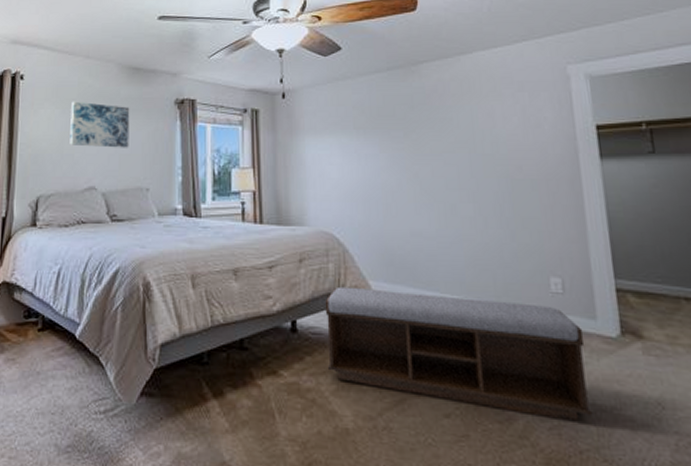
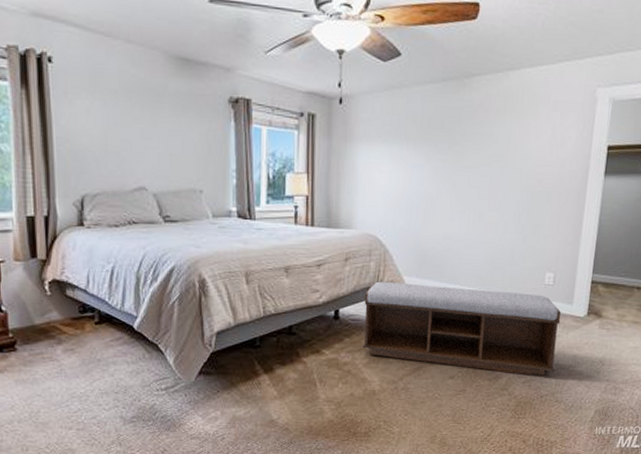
wall art: present [69,101,130,148] -> none [112,92,180,148]

